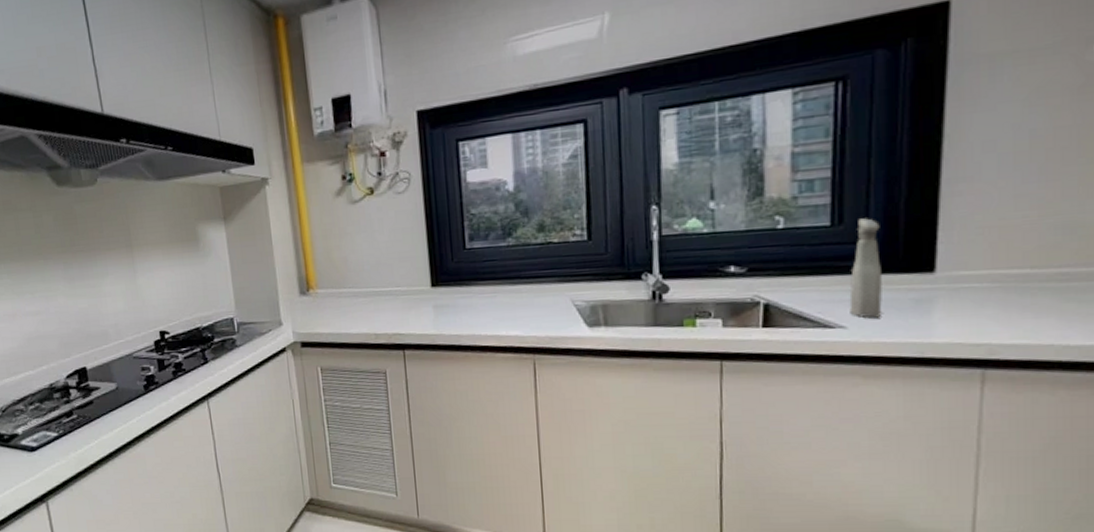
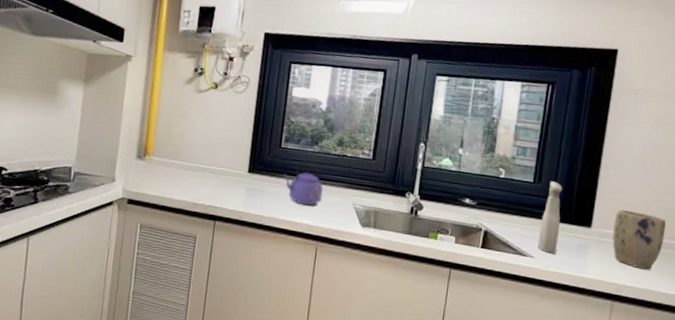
kettle: none [474,257,531,314] -> present [283,160,323,206]
plant pot: none [973,236,1068,317] -> present [612,210,667,270]

